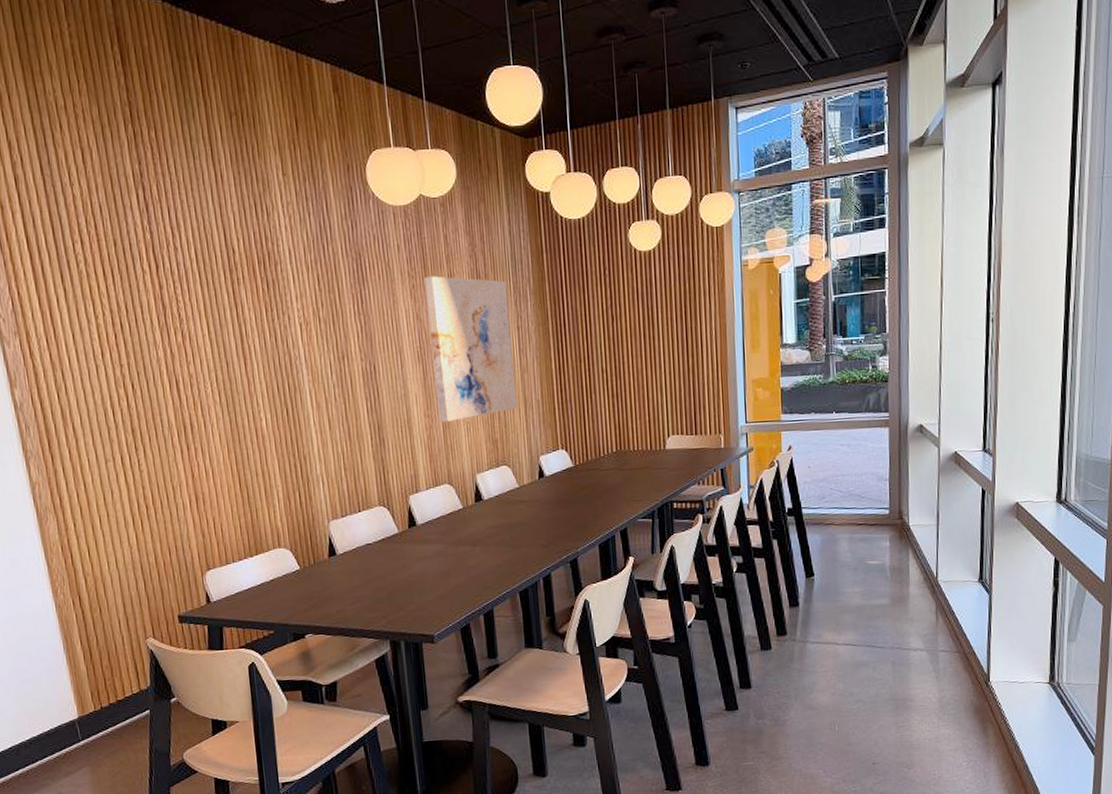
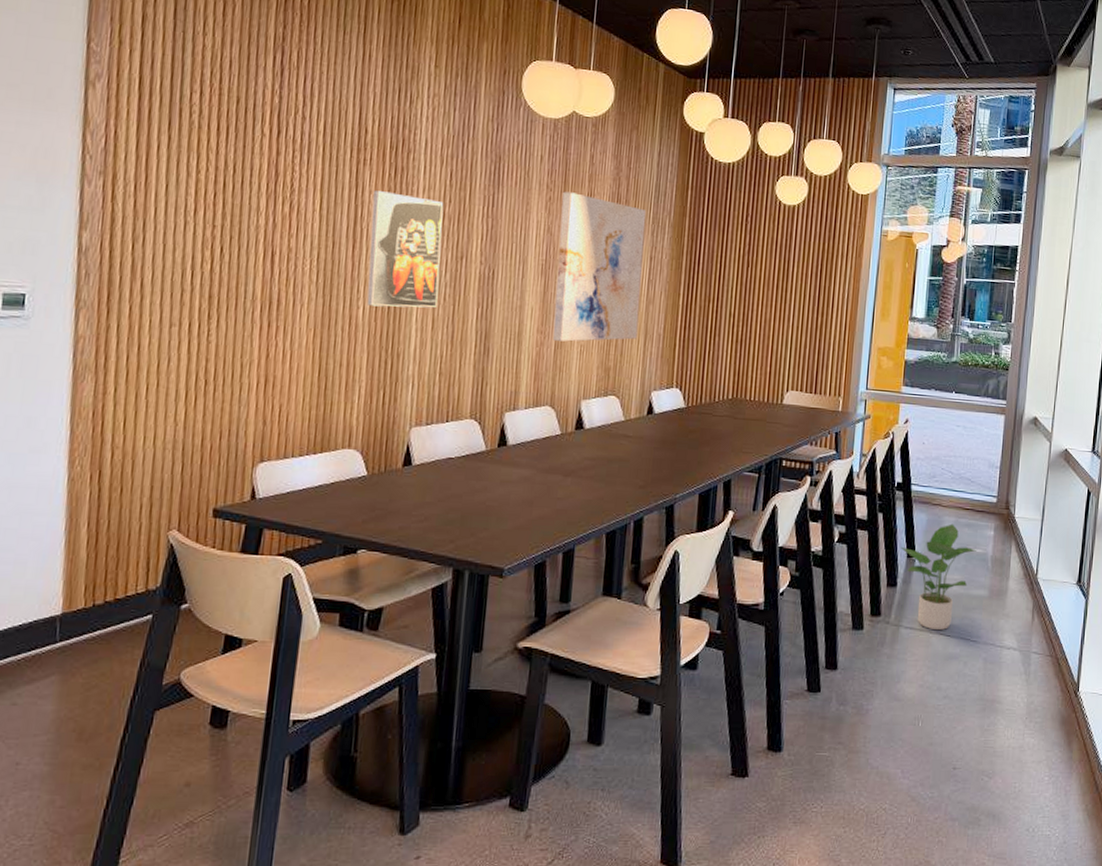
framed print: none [252,306,330,416] -> present [366,190,444,308]
potted plant: none [798,540,874,642] -> present [900,523,976,631]

